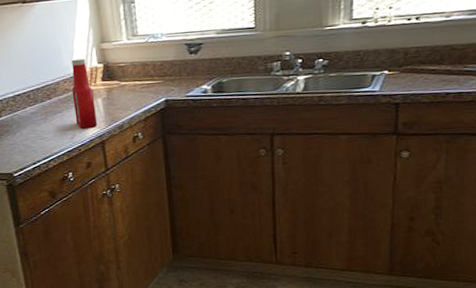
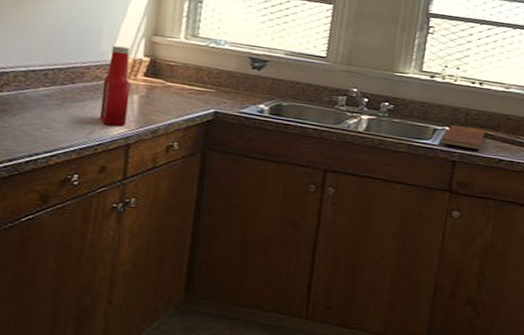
chopping board: none [380,65,428,88] -> present [440,124,485,150]

